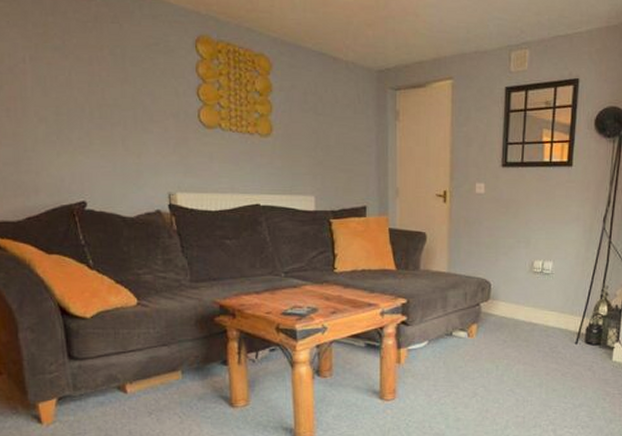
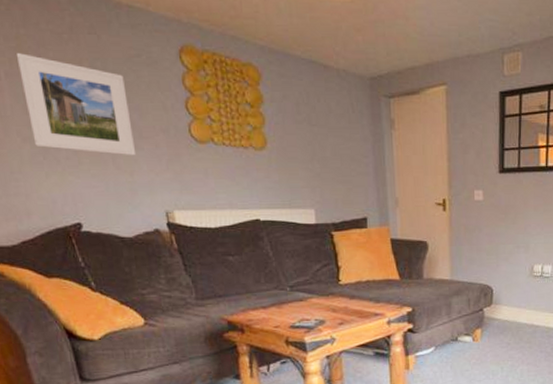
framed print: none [42,39,146,139] -> present [15,53,137,156]

